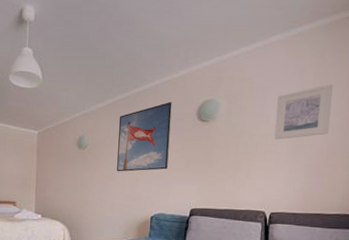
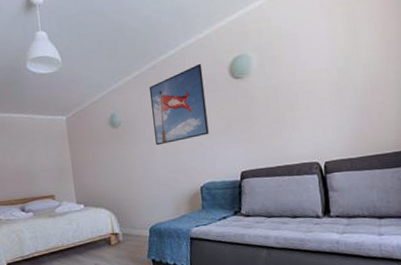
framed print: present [274,84,333,140] -> none [309,20,368,86]

